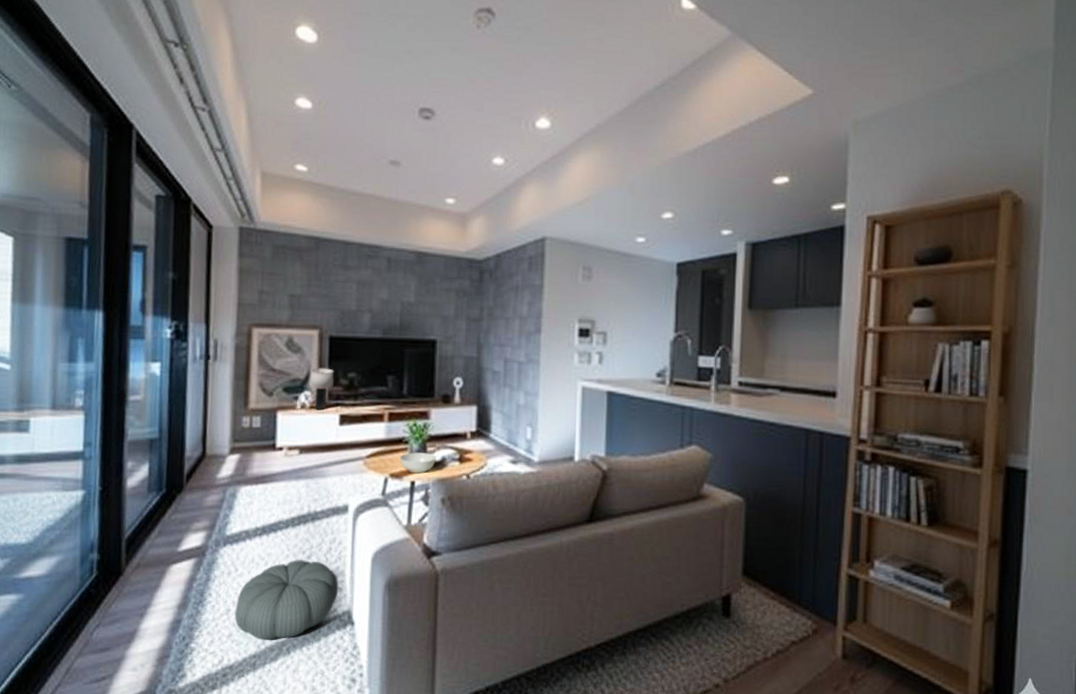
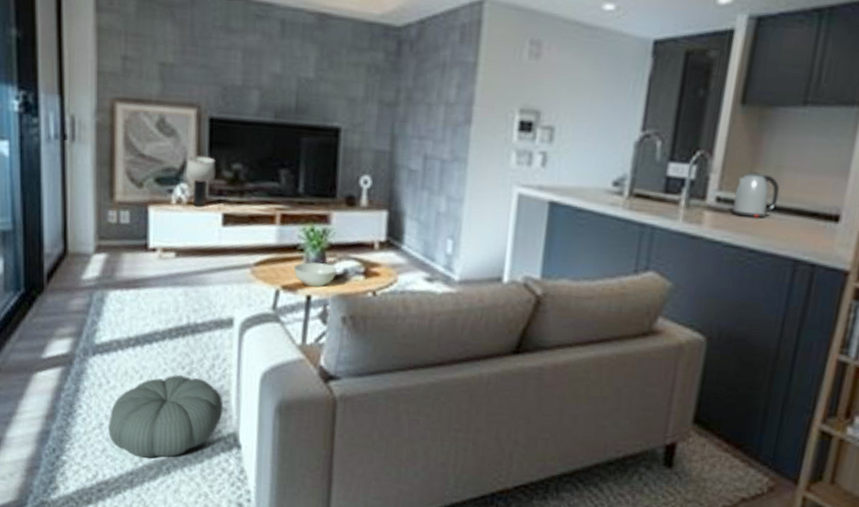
kettle: none [753,360,787,397] -> present [732,172,780,218]

